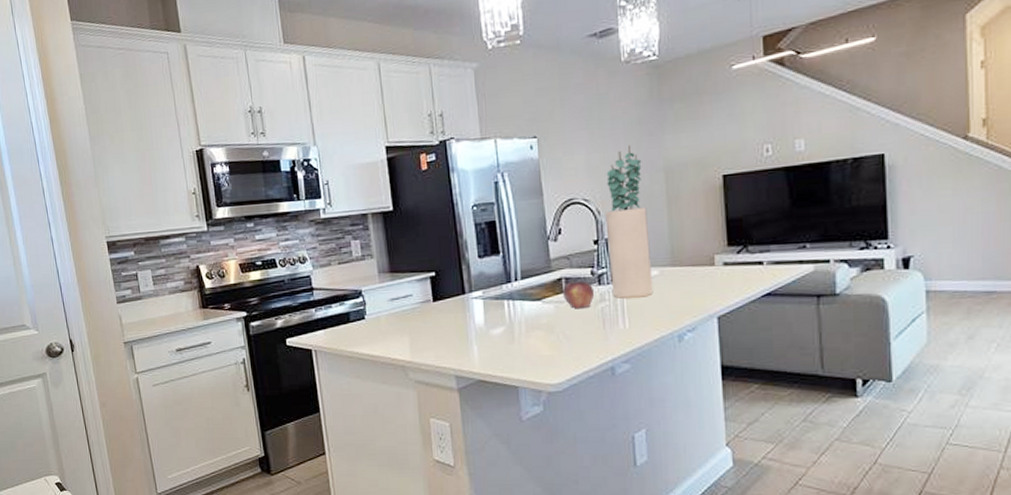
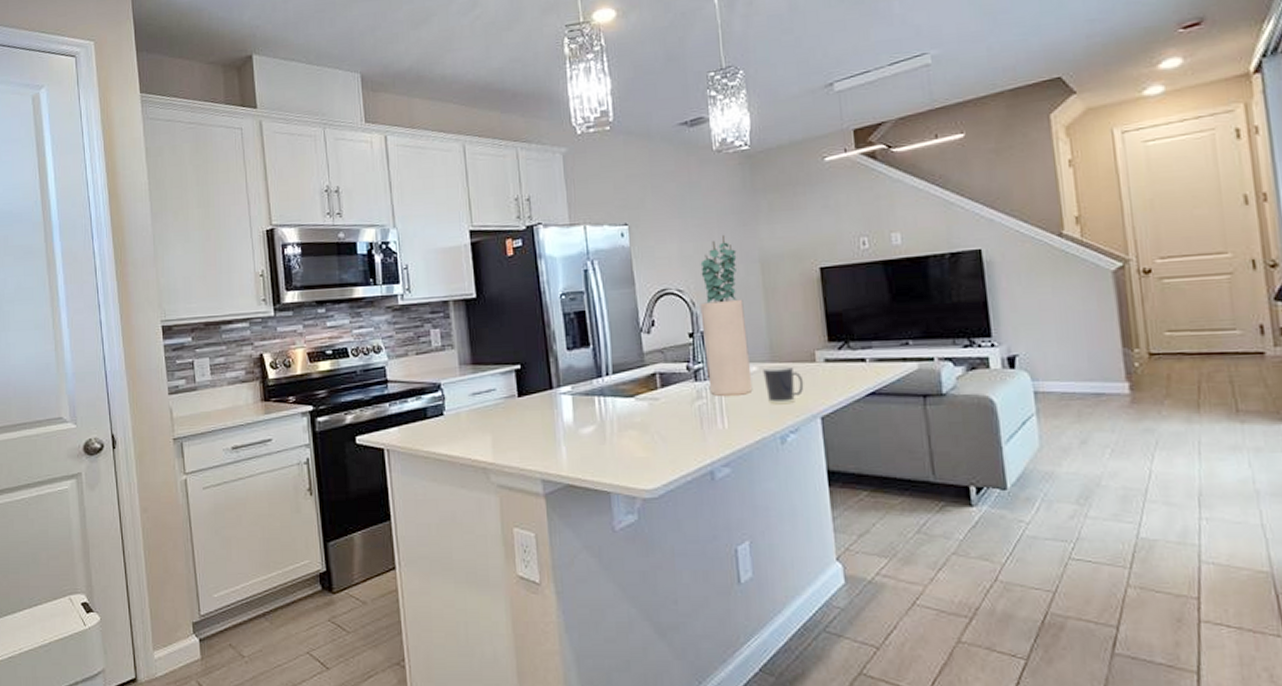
fruit: present [563,280,595,309] -> none [657,375,691,407]
mug: none [664,270,703,306] -> present [763,366,804,405]

